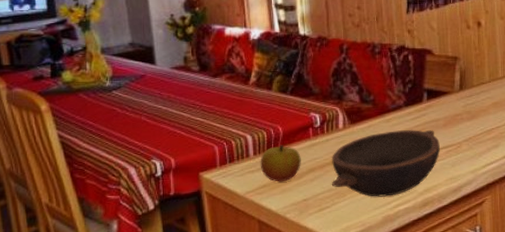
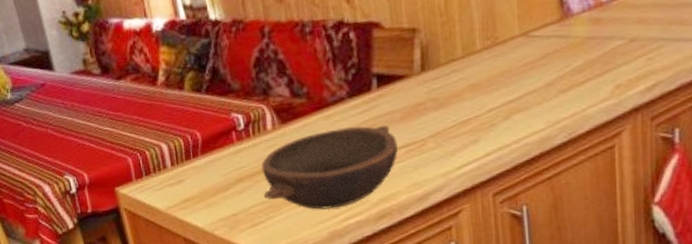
apple: present [260,145,301,182] -> none [179,153,226,196]

